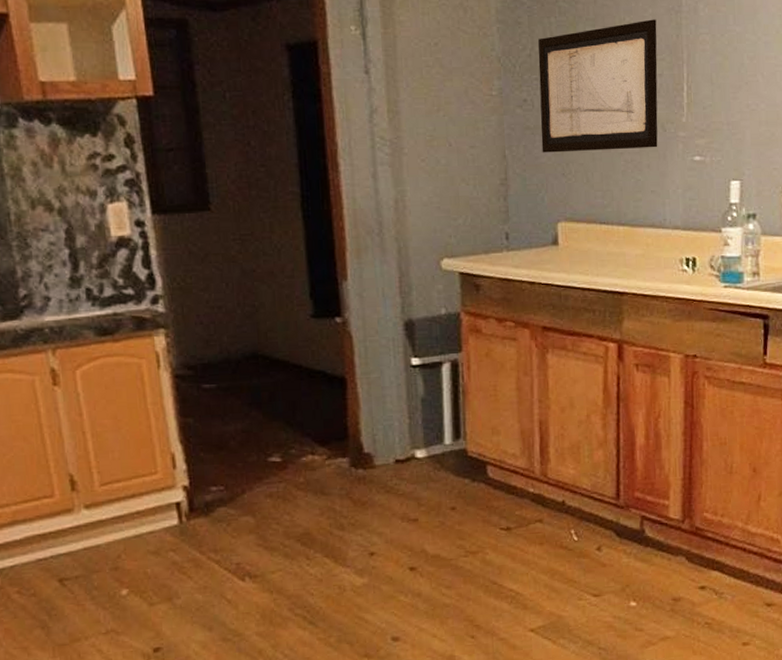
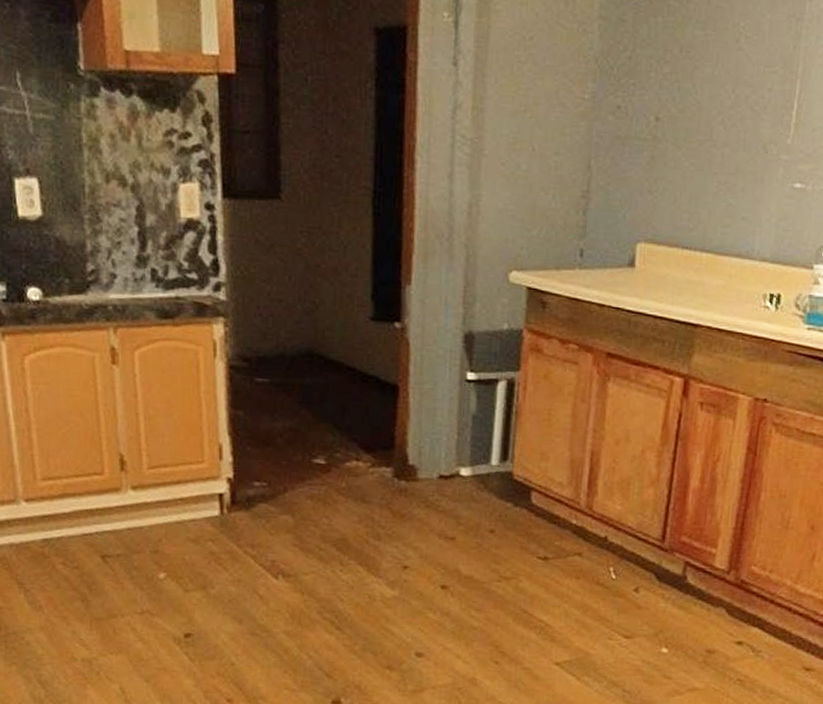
wall art: present [538,19,658,153] -> none [630,26,774,170]

